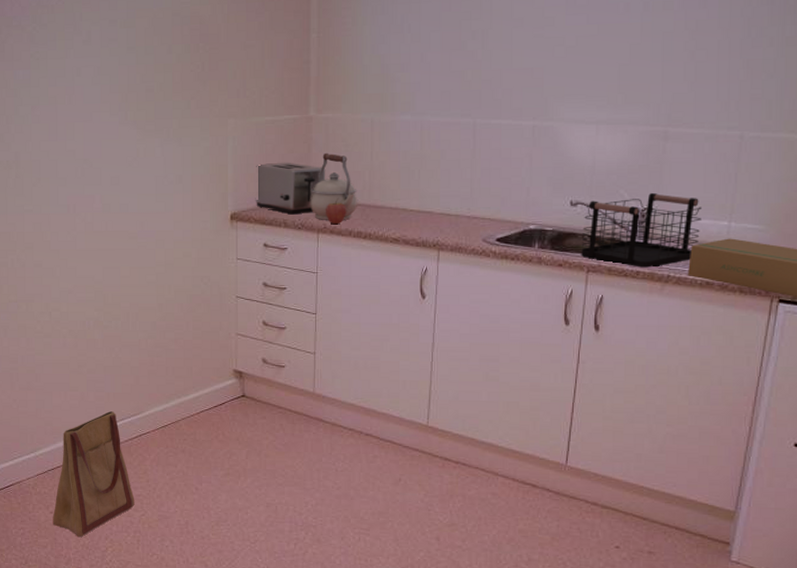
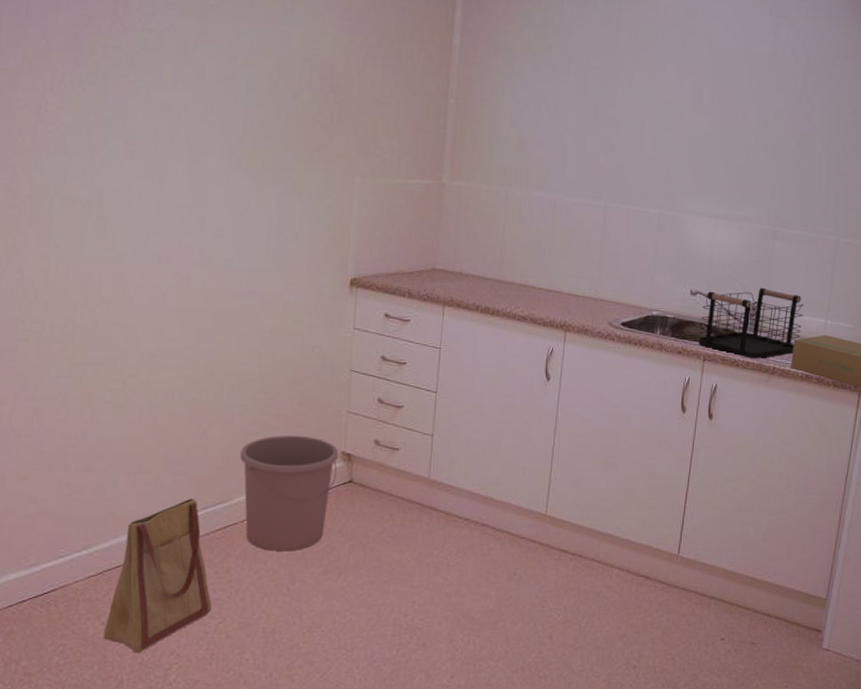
bucket: none [148,356,231,456] -> present [240,435,339,551]
toaster: present [255,163,326,215] -> none [378,228,456,285]
kettle: present [309,152,357,220] -> none [436,222,487,294]
fruit: present [325,197,346,225] -> none [452,270,475,299]

